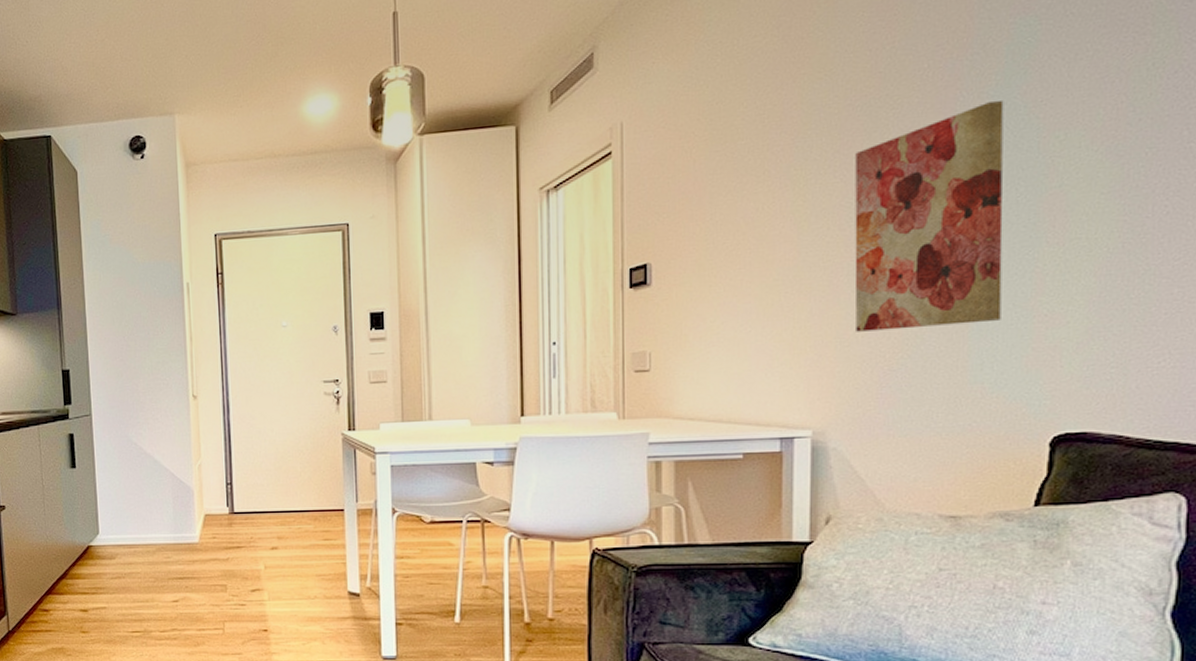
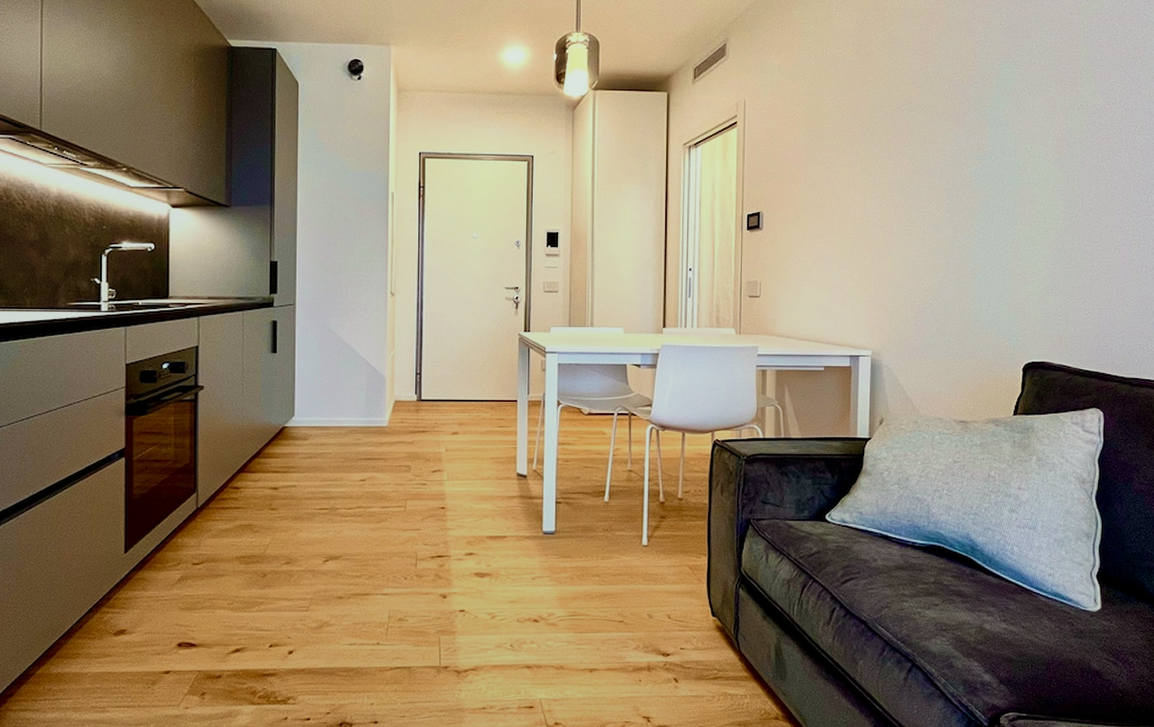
wall art: present [854,101,1004,332] -> none [901,118,995,278]

